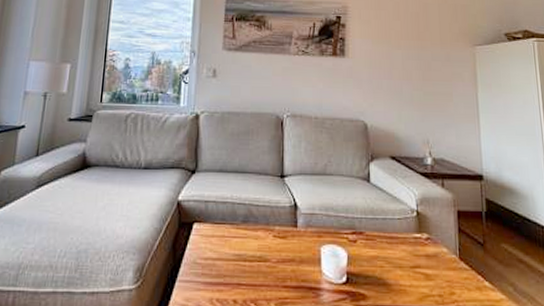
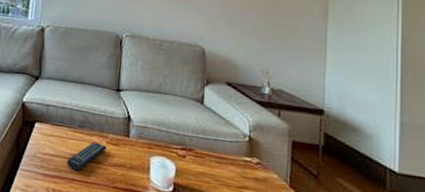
remote control: none [231,237,274,274] -> present [66,141,107,171]

